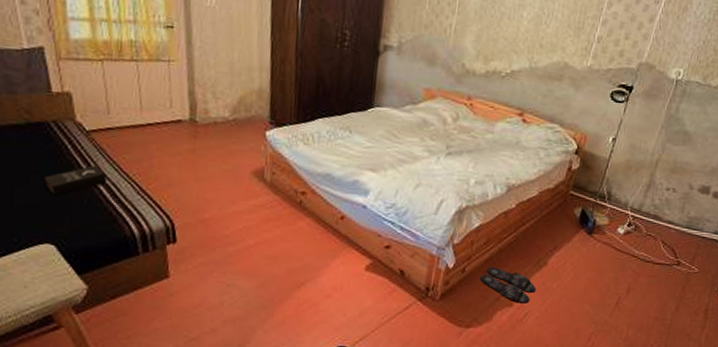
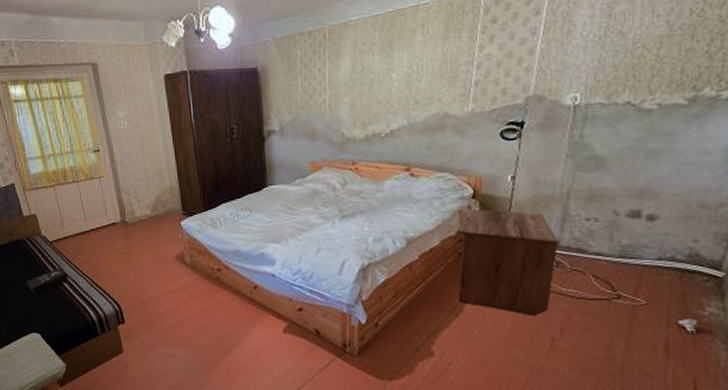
slippers: present [480,267,536,303] -> none [395,319,455,353]
nightstand: none [545,163,641,275] -> present [456,209,559,316]

